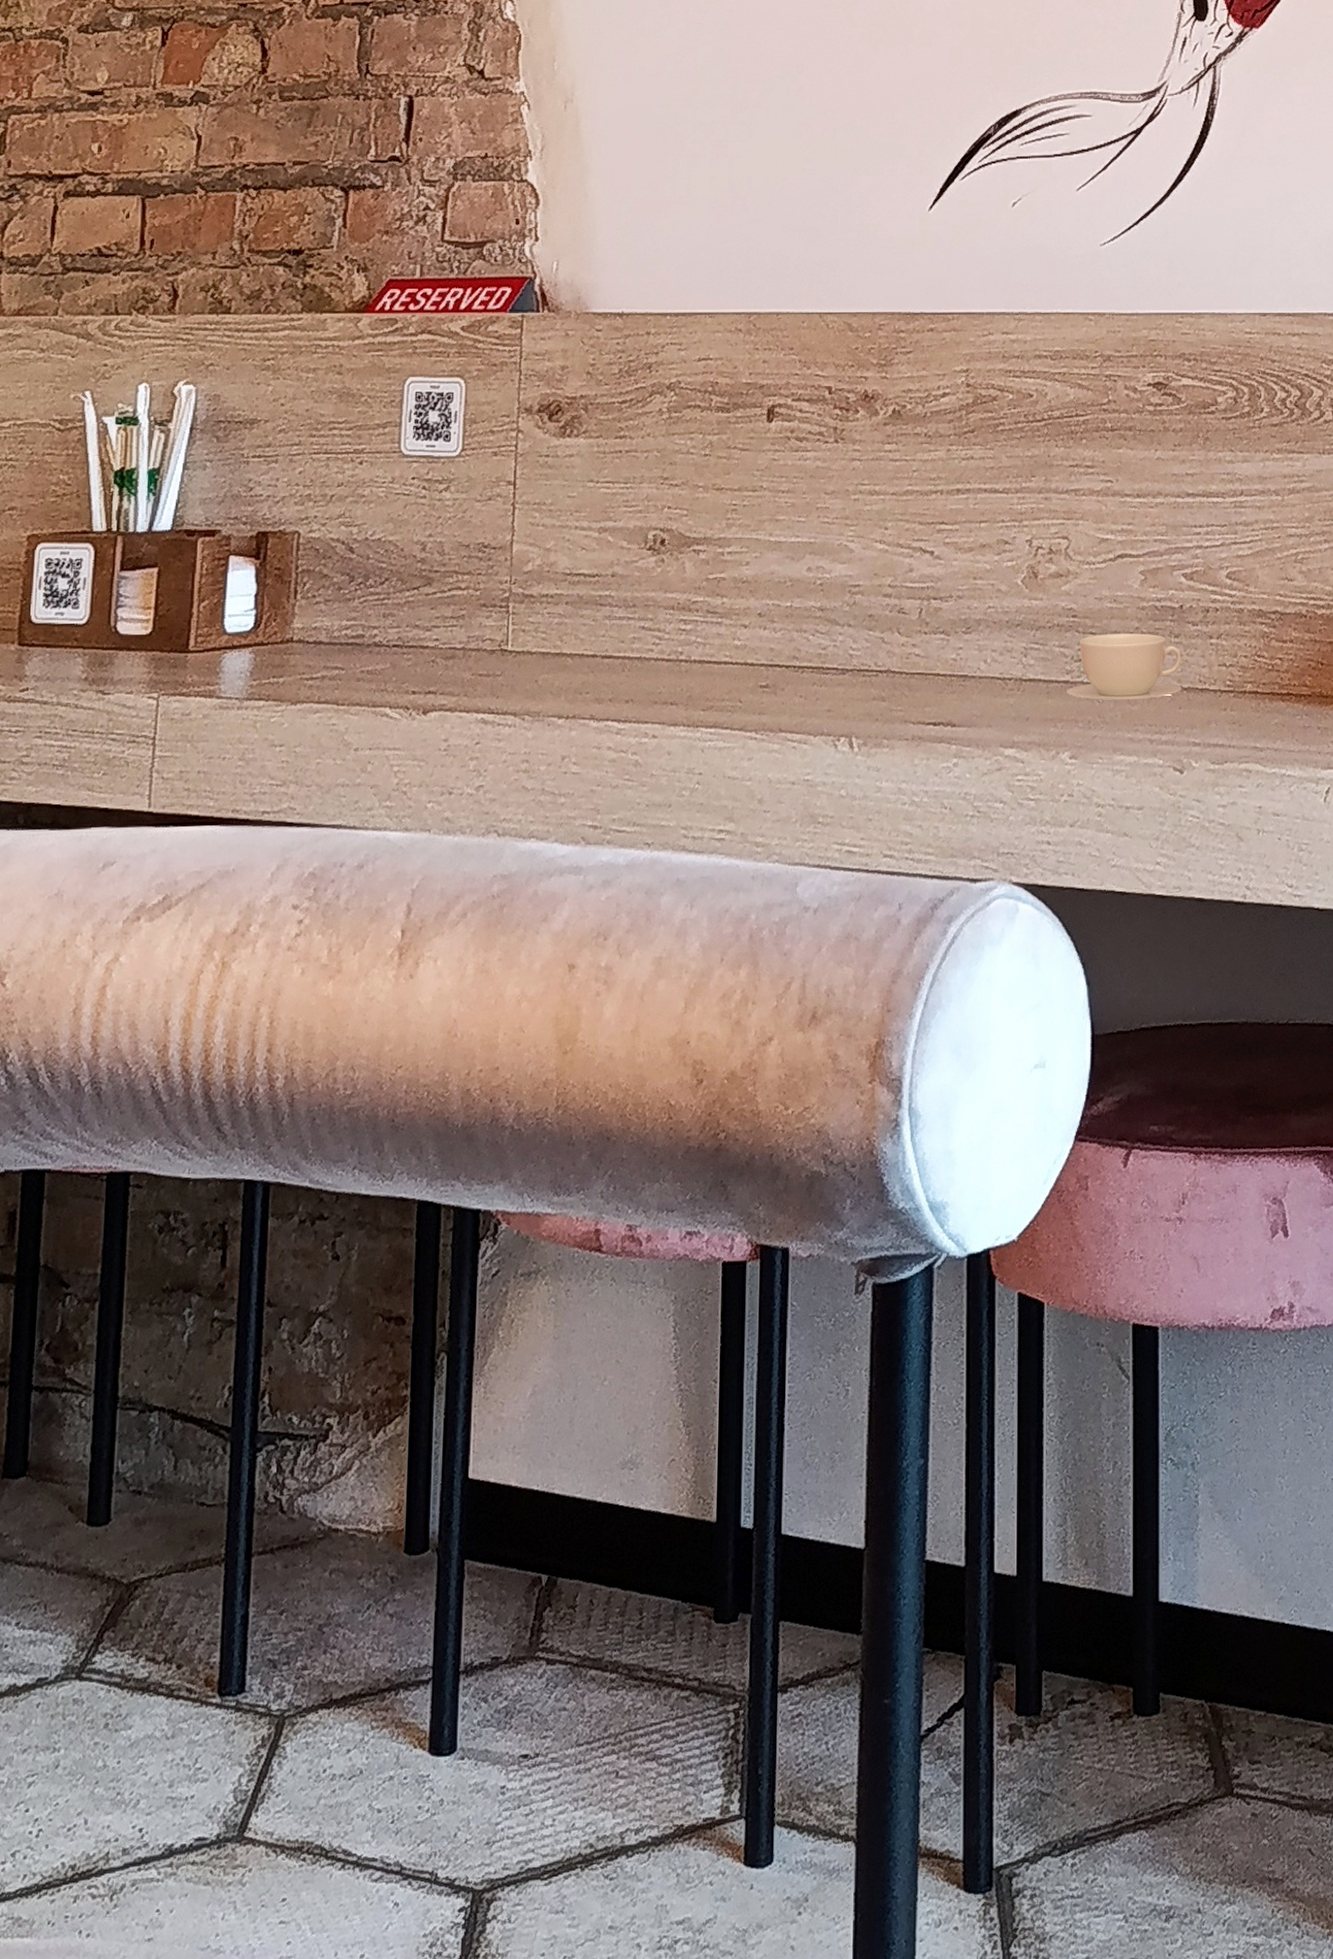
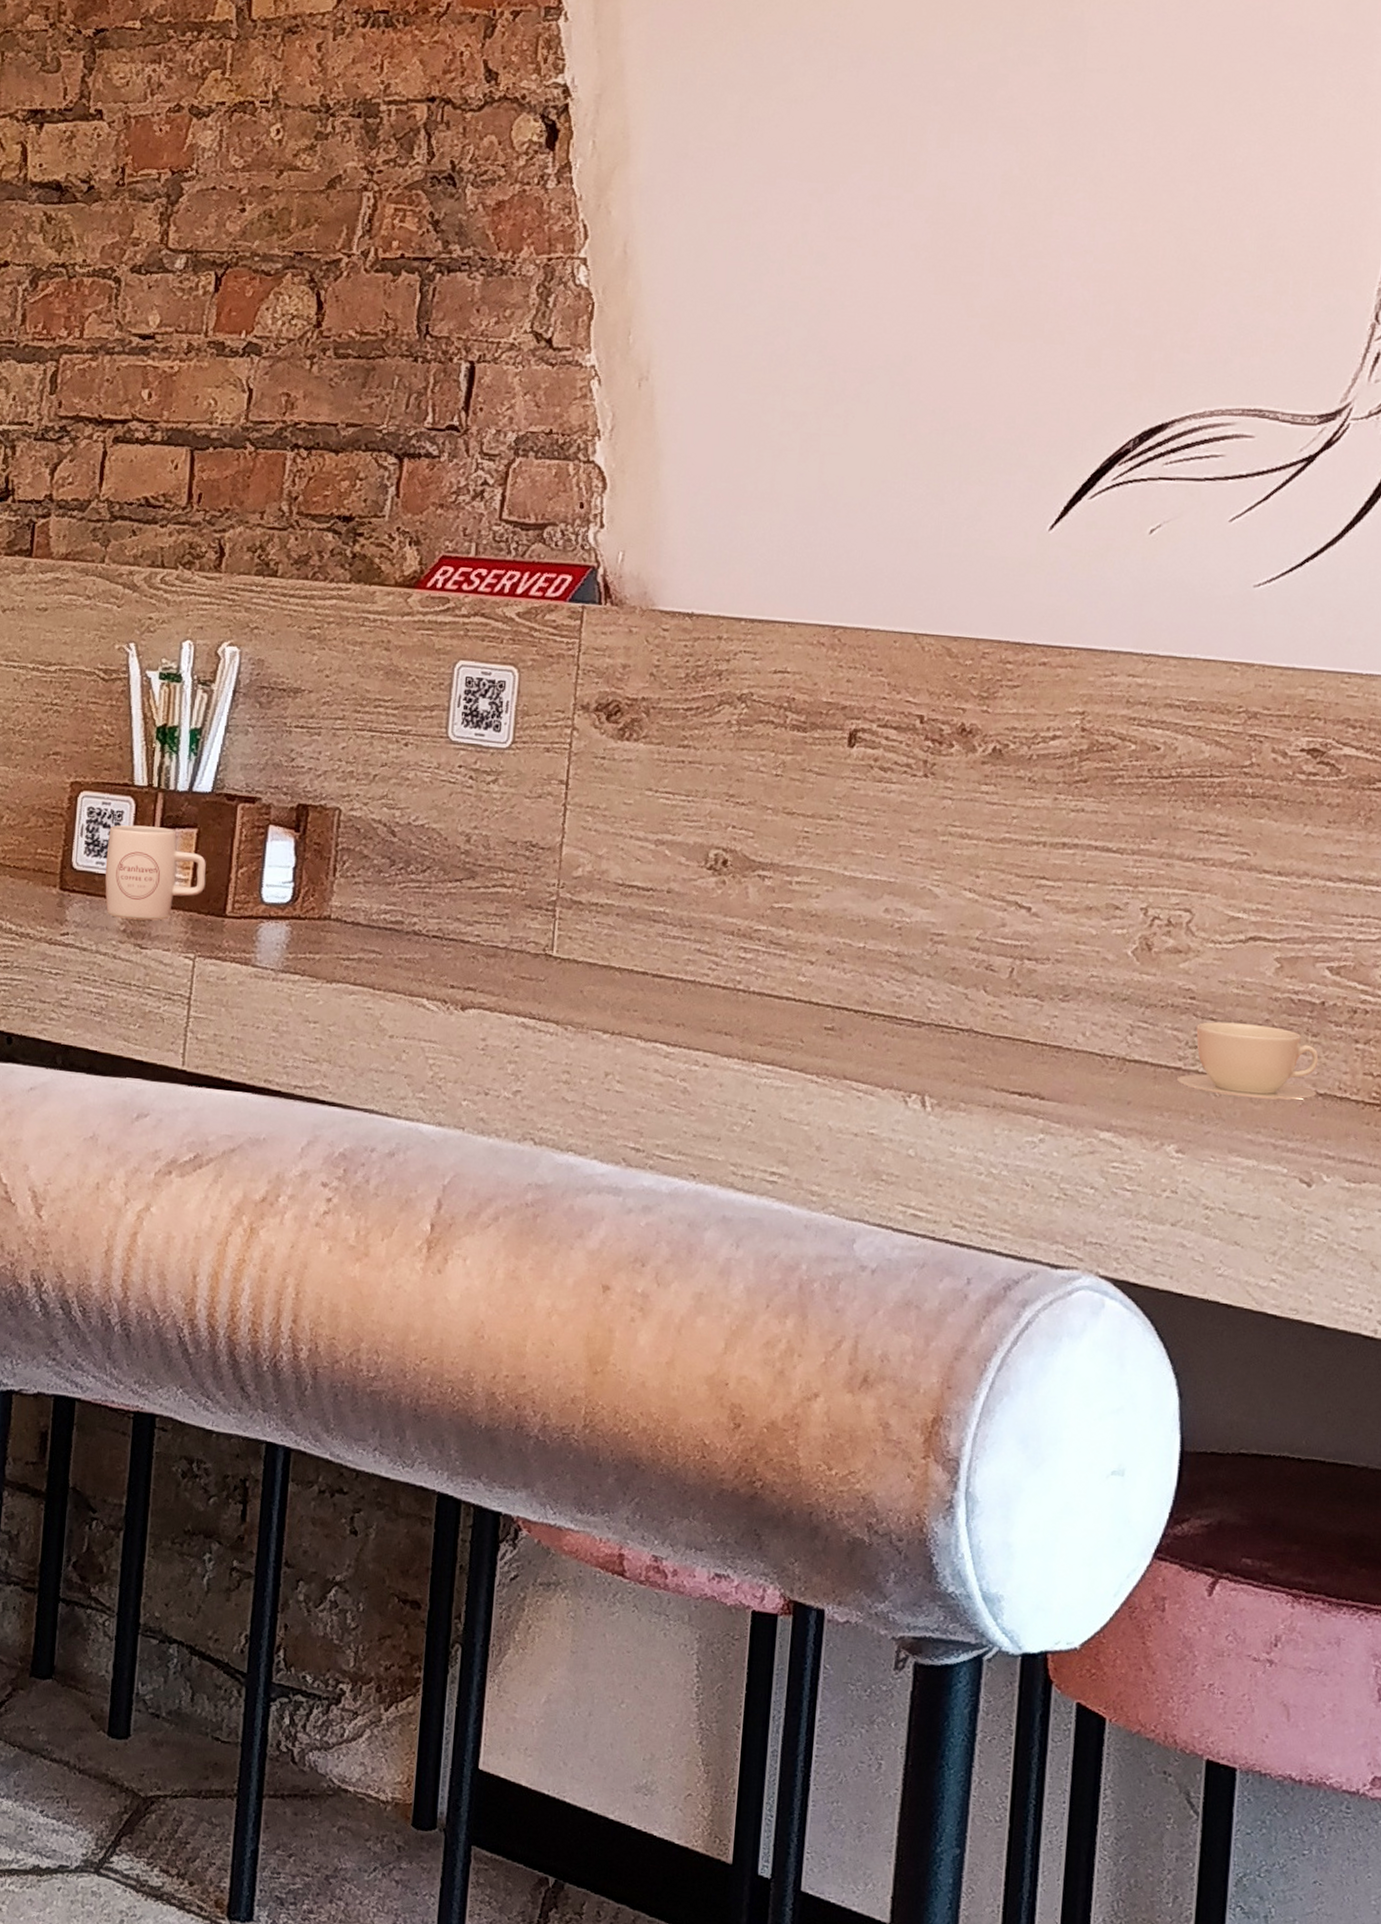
mug: none [64,570,168,667] -> present [104,824,206,921]

